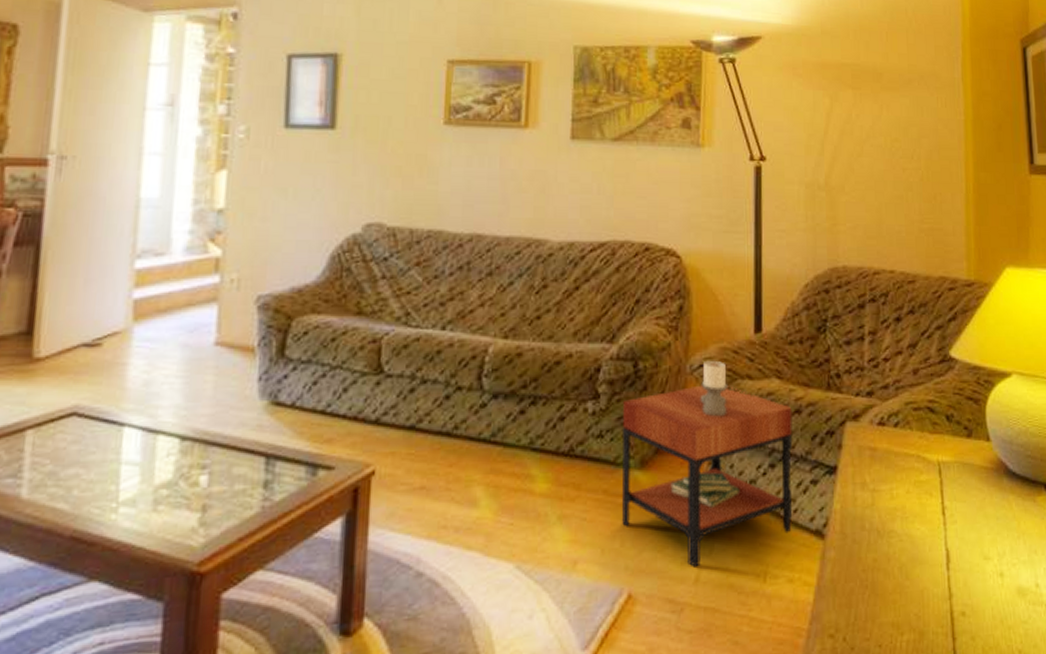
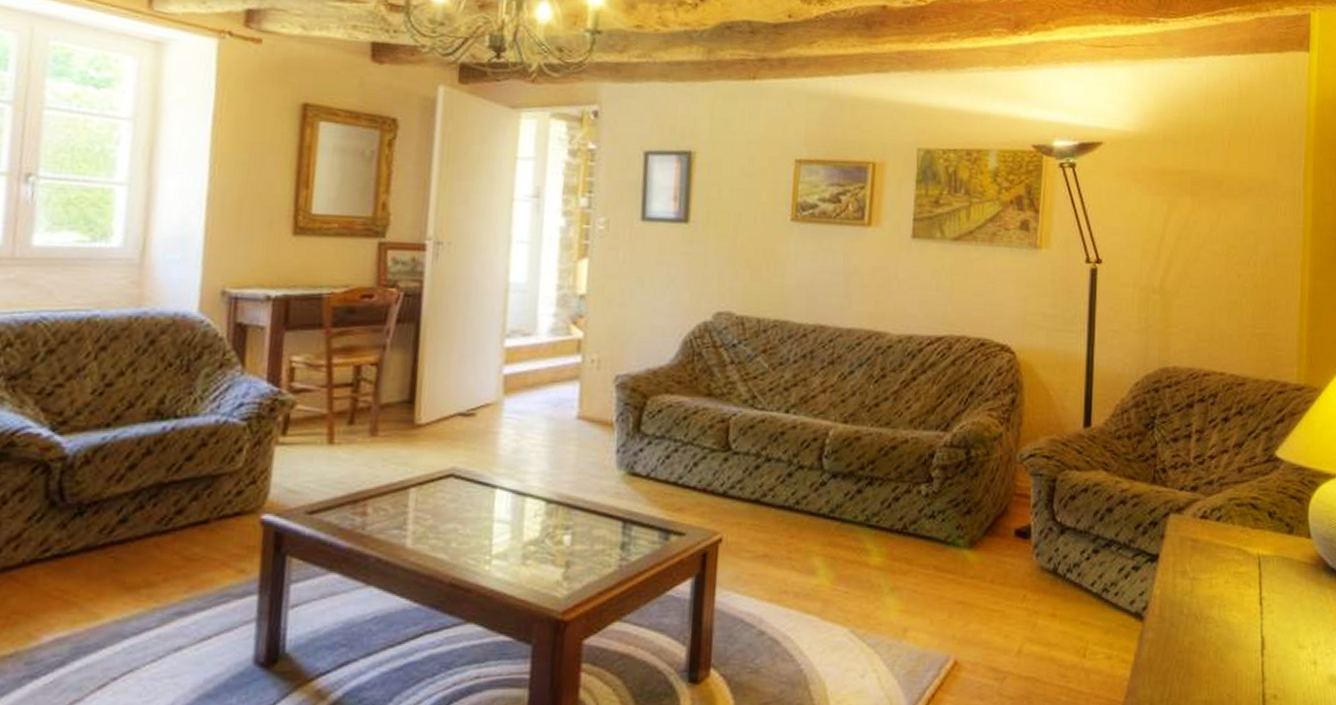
side table: present [622,360,793,567] -> none [951,451,1117,640]

